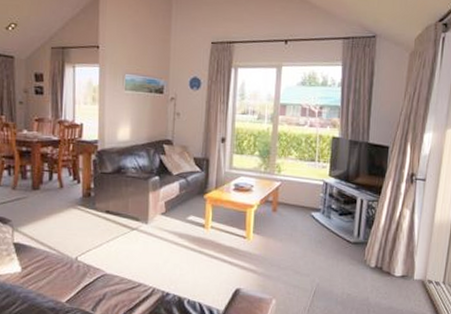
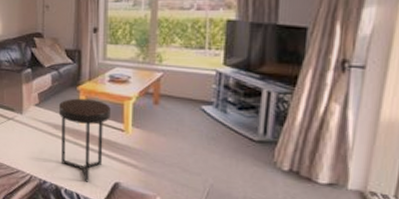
side table: none [184,206,235,291] -> present [58,98,111,182]

